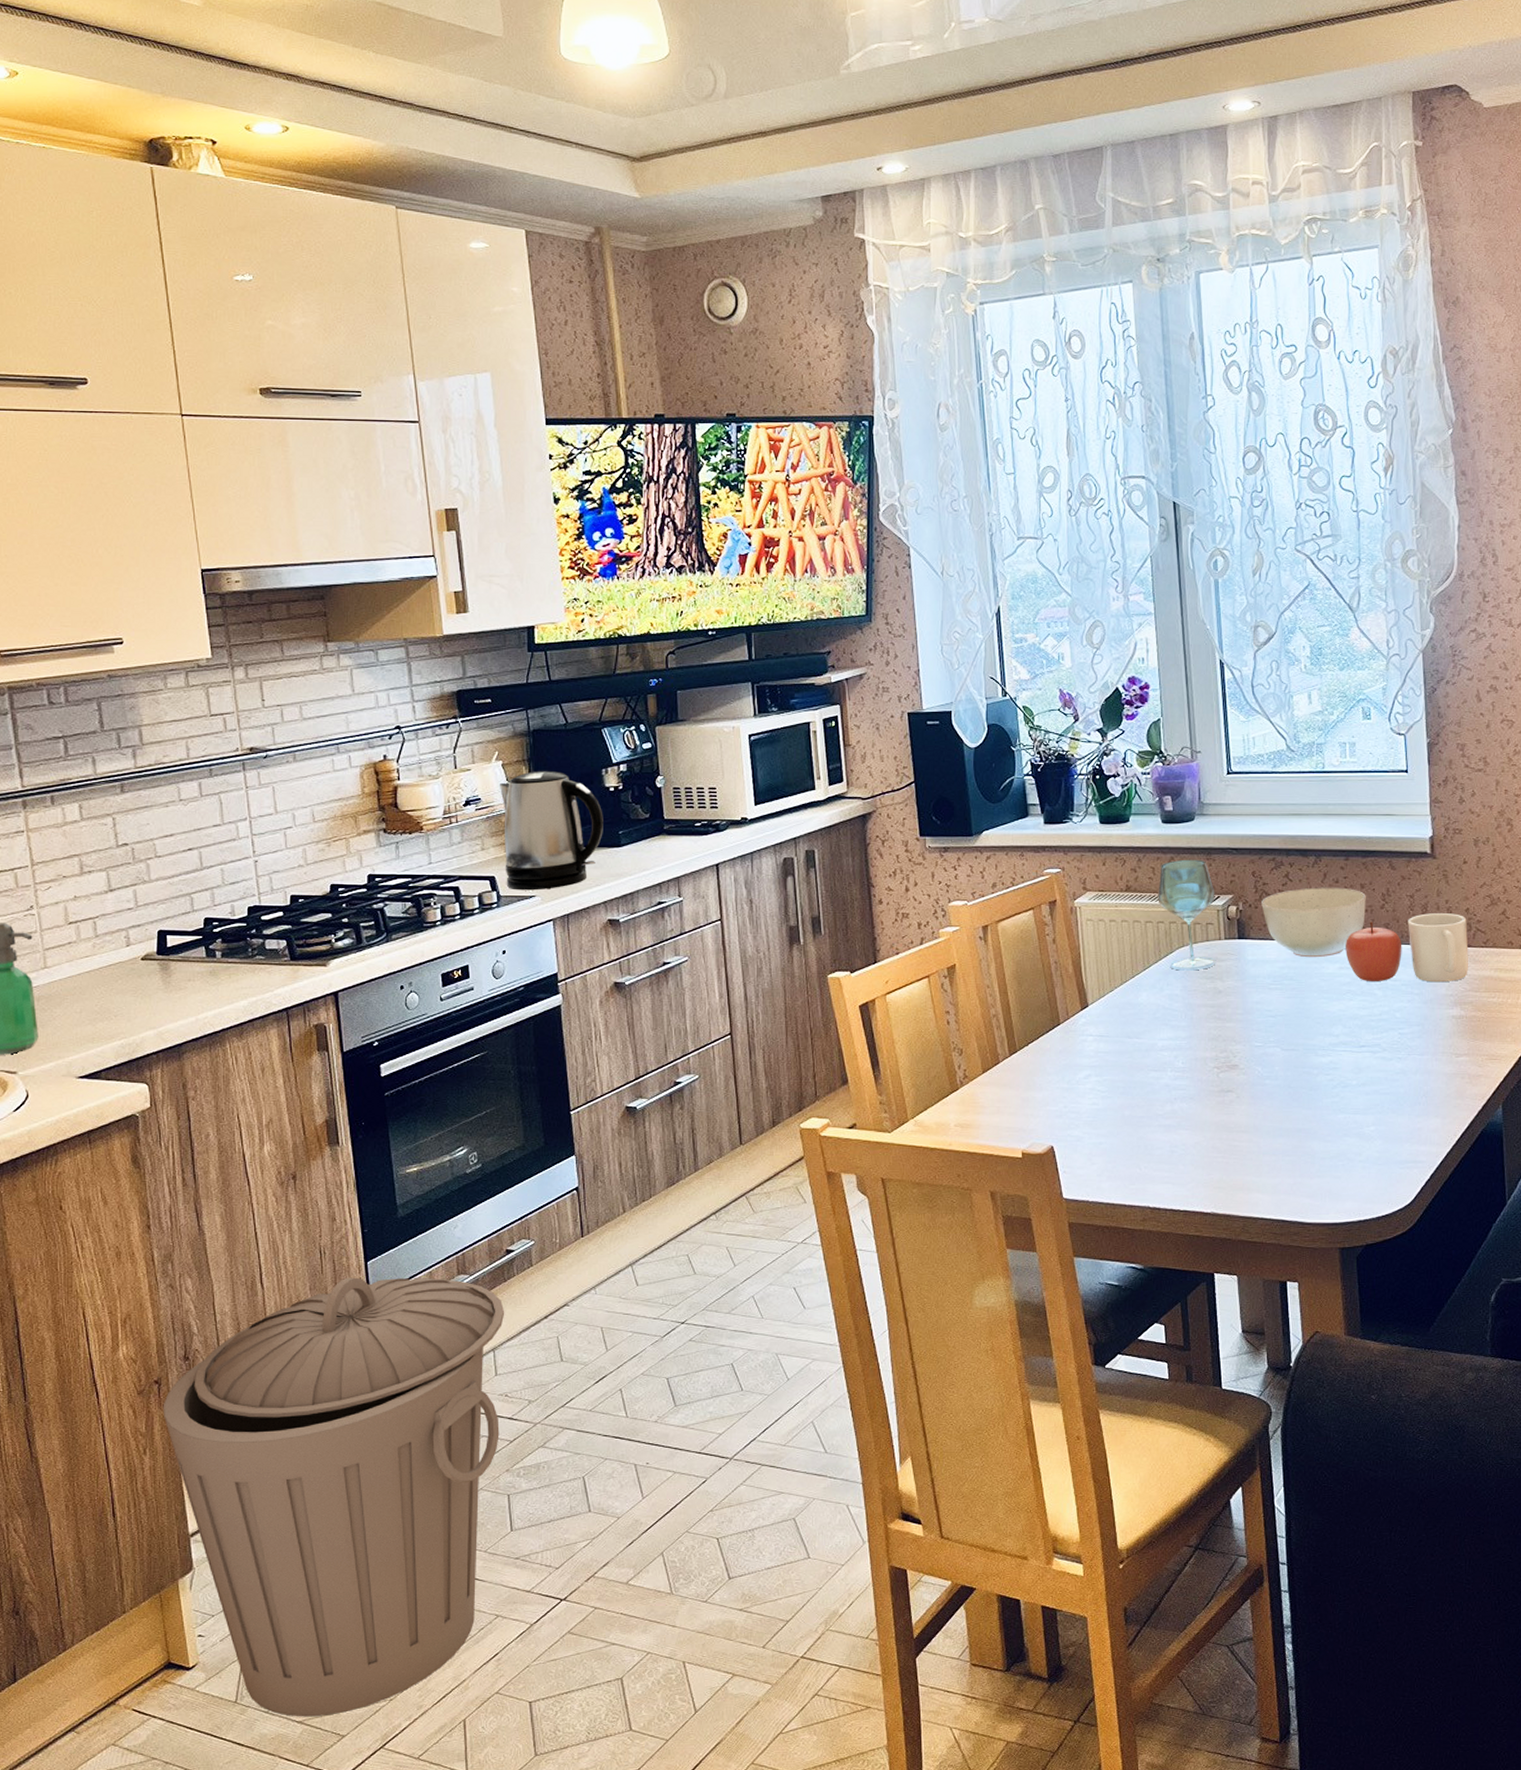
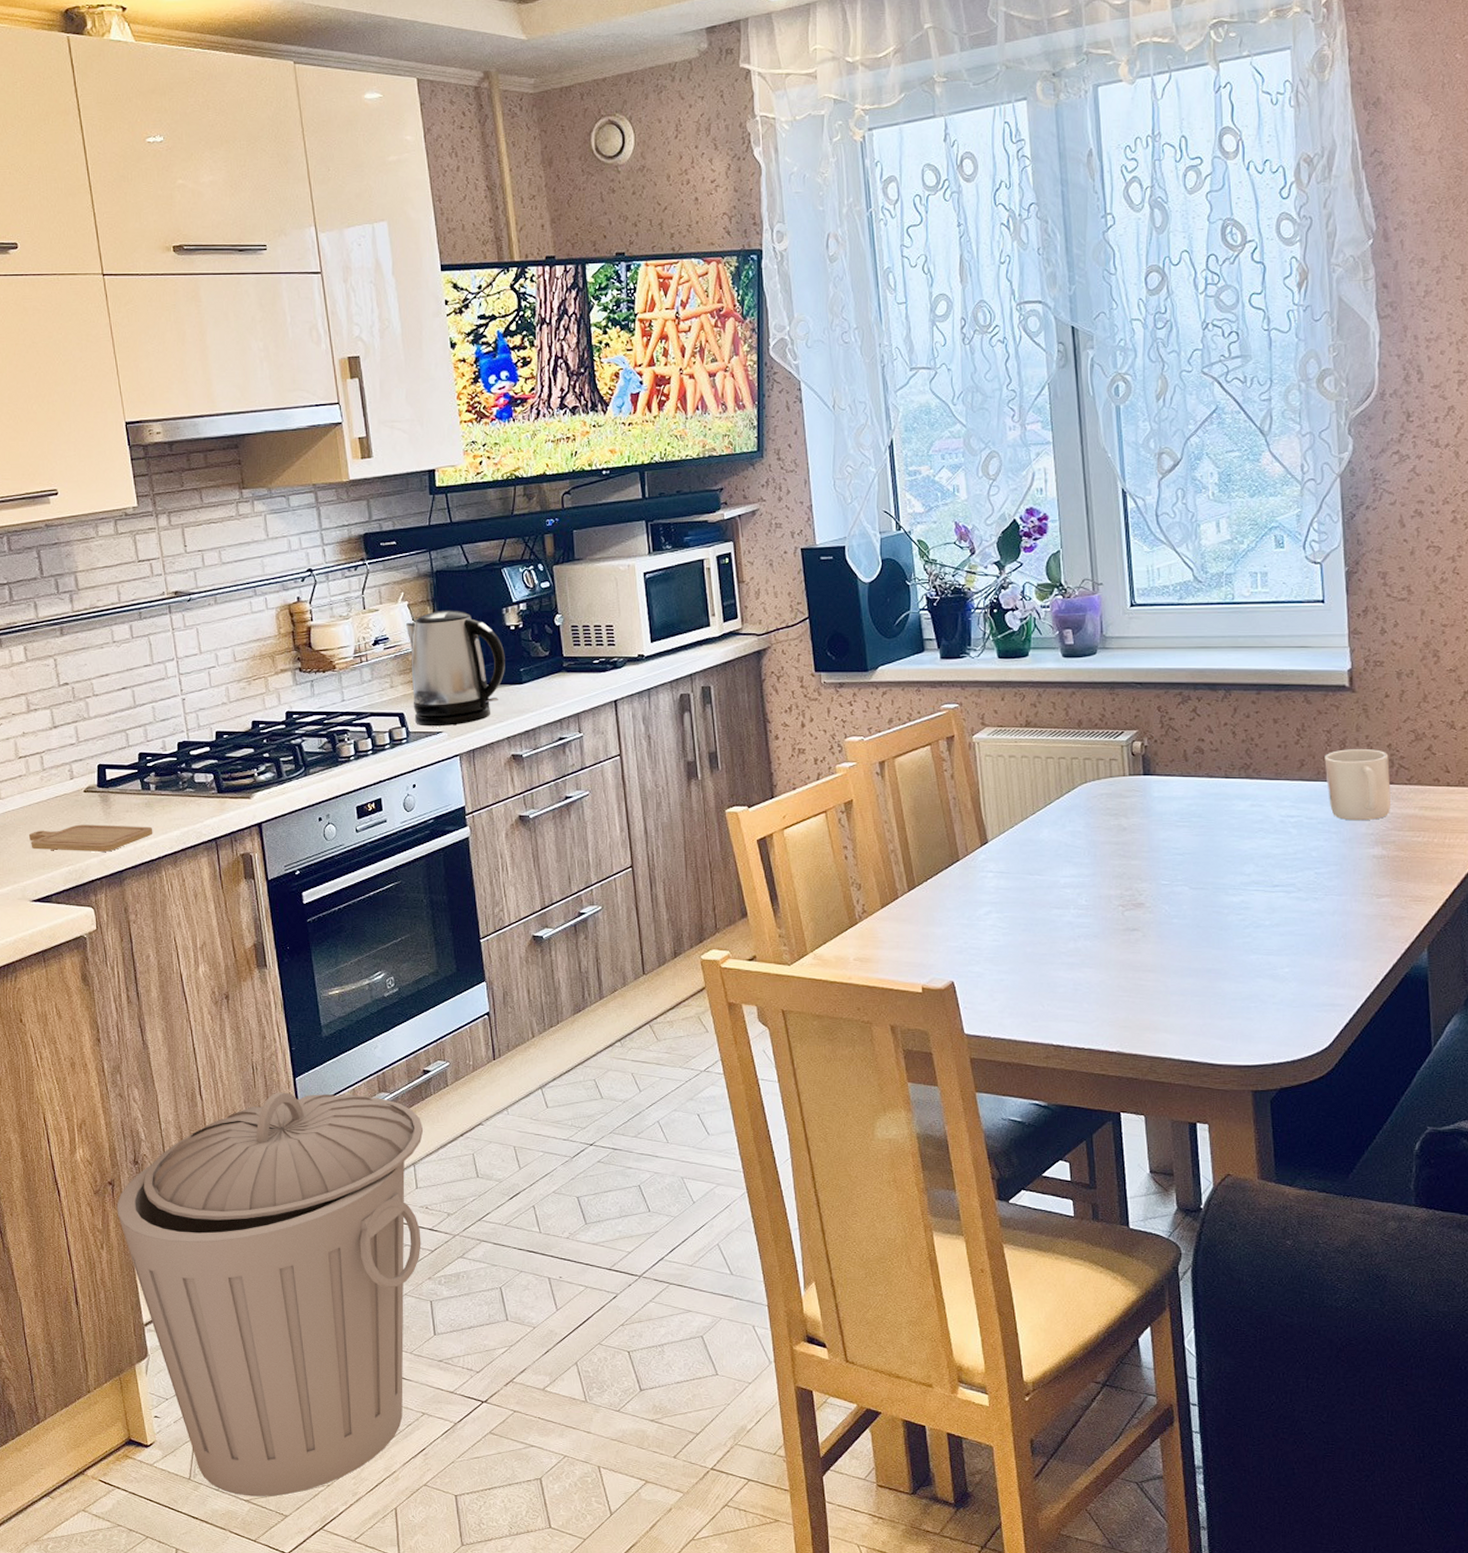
chopping board: none [76,994,218,1024] -> present [28,824,153,852]
wine glass: present [1158,859,1215,971] -> none [1059,694,1119,807]
bowl: present [1260,887,1366,958] -> none [1166,722,1279,795]
fruit: present [1345,920,1402,982] -> none [1257,756,1319,820]

